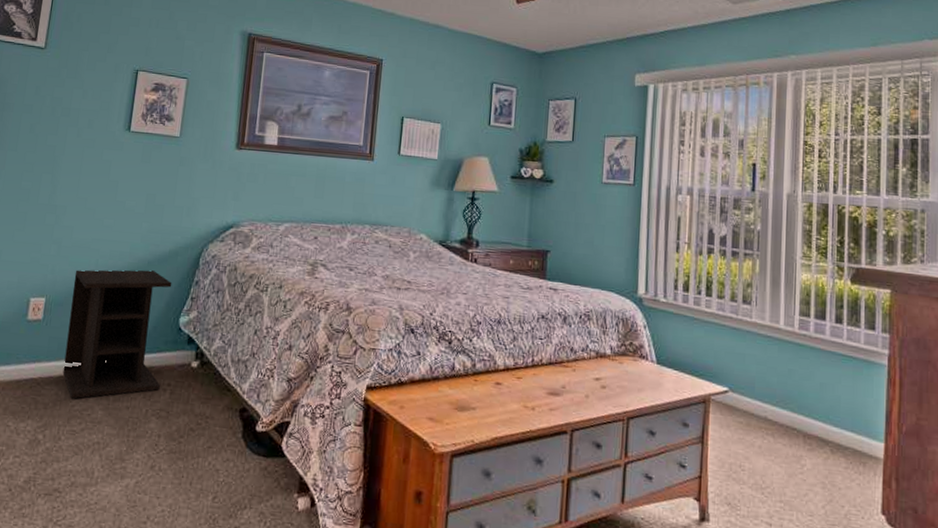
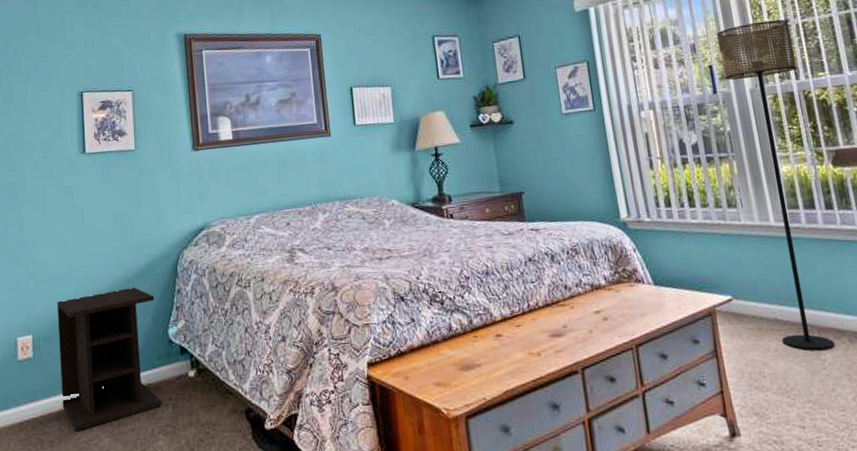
floor lamp: none [764,130,838,455] -> present [716,19,835,350]

